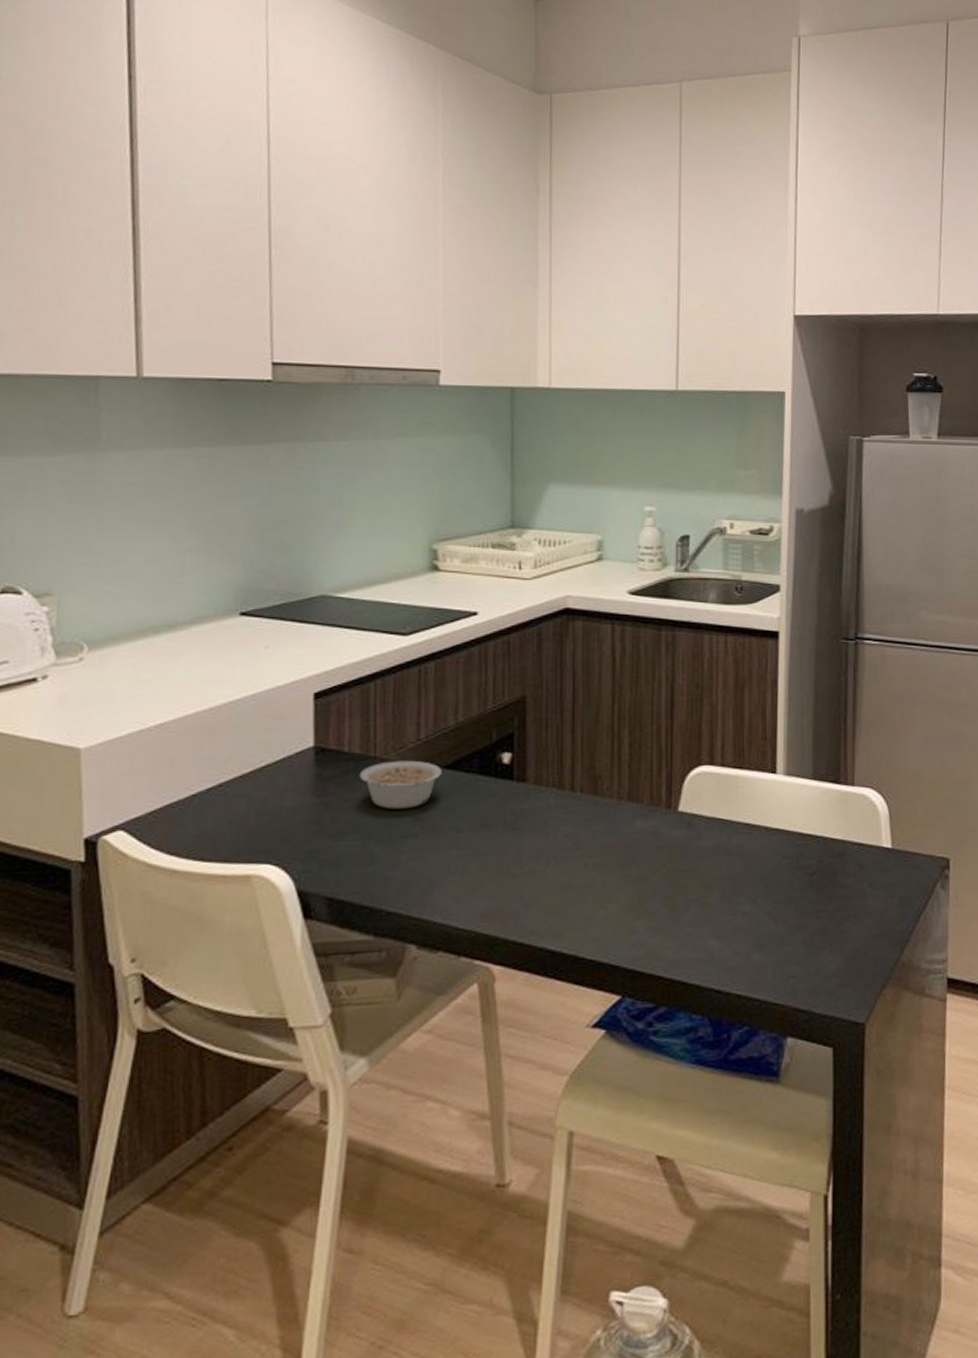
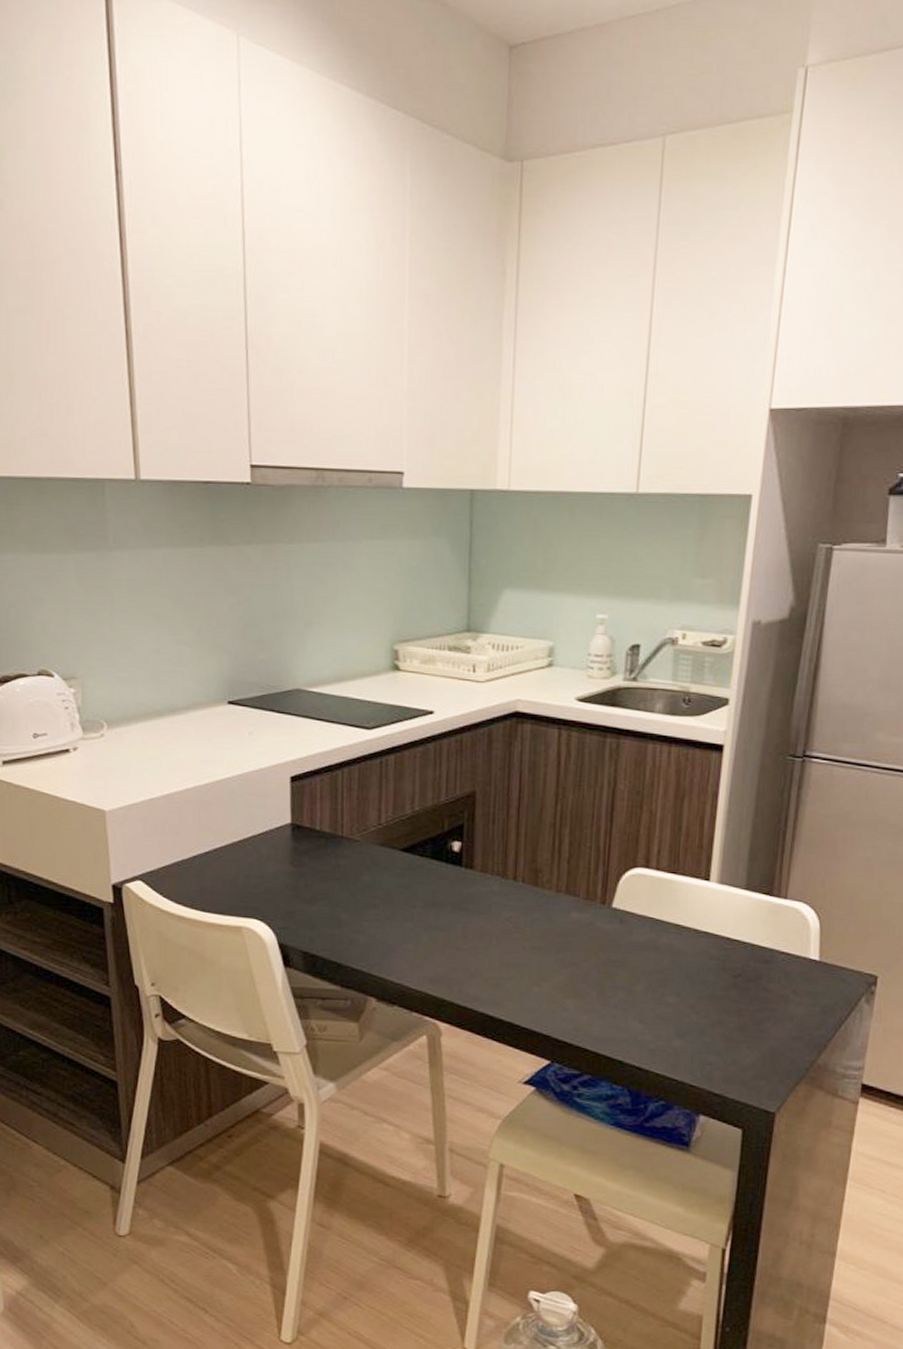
legume: present [359,760,442,809] -> none [329,841,399,884]

